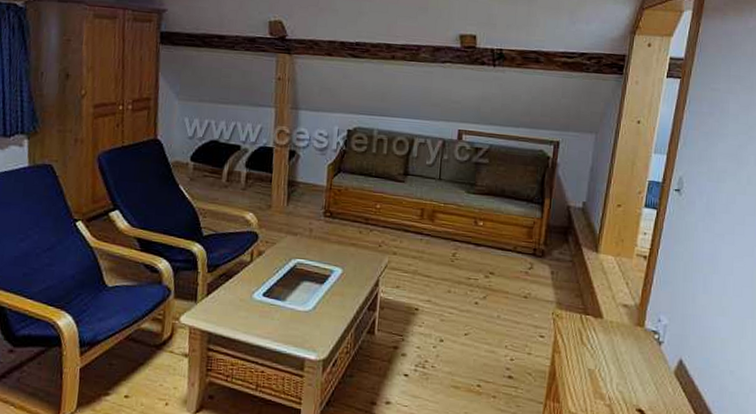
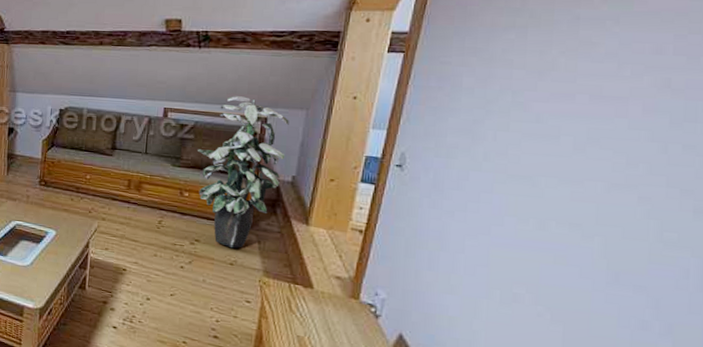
indoor plant: none [492,118,580,280] -> present [198,96,289,249]

